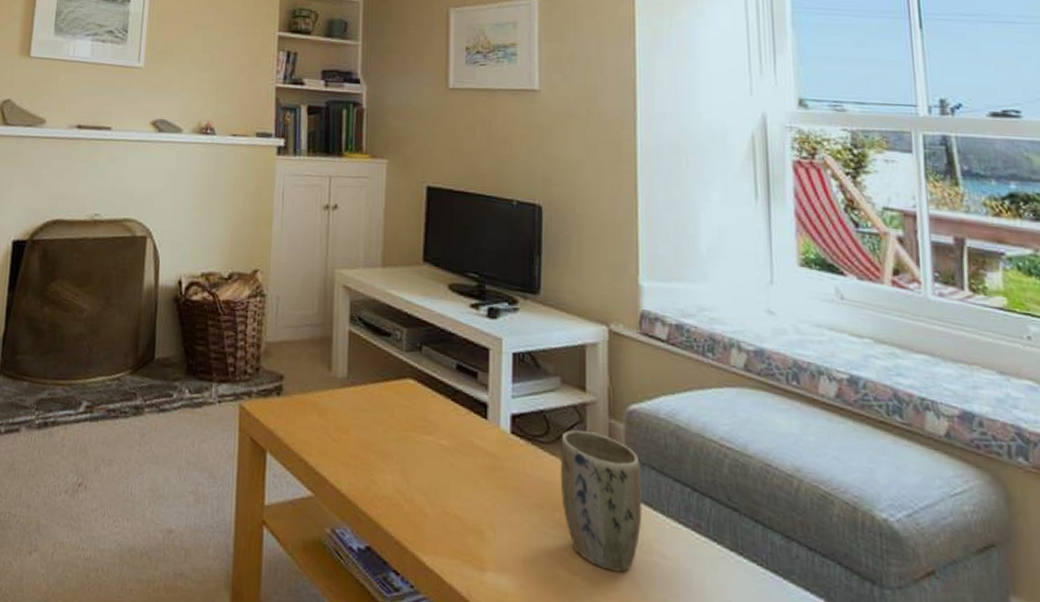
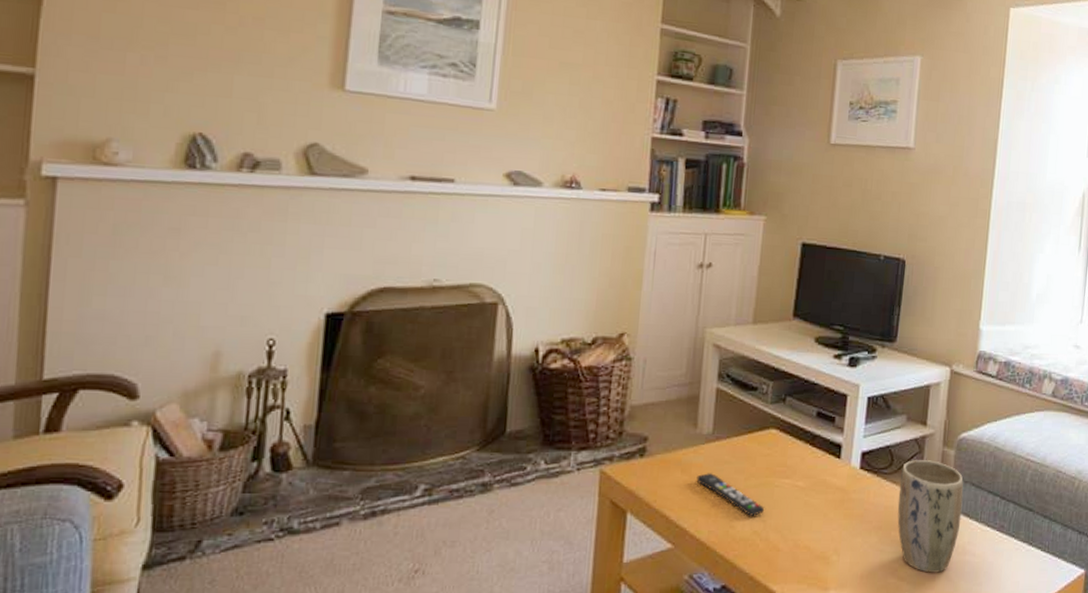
remote control: none [333,419,407,473] -> present [696,473,765,516]

